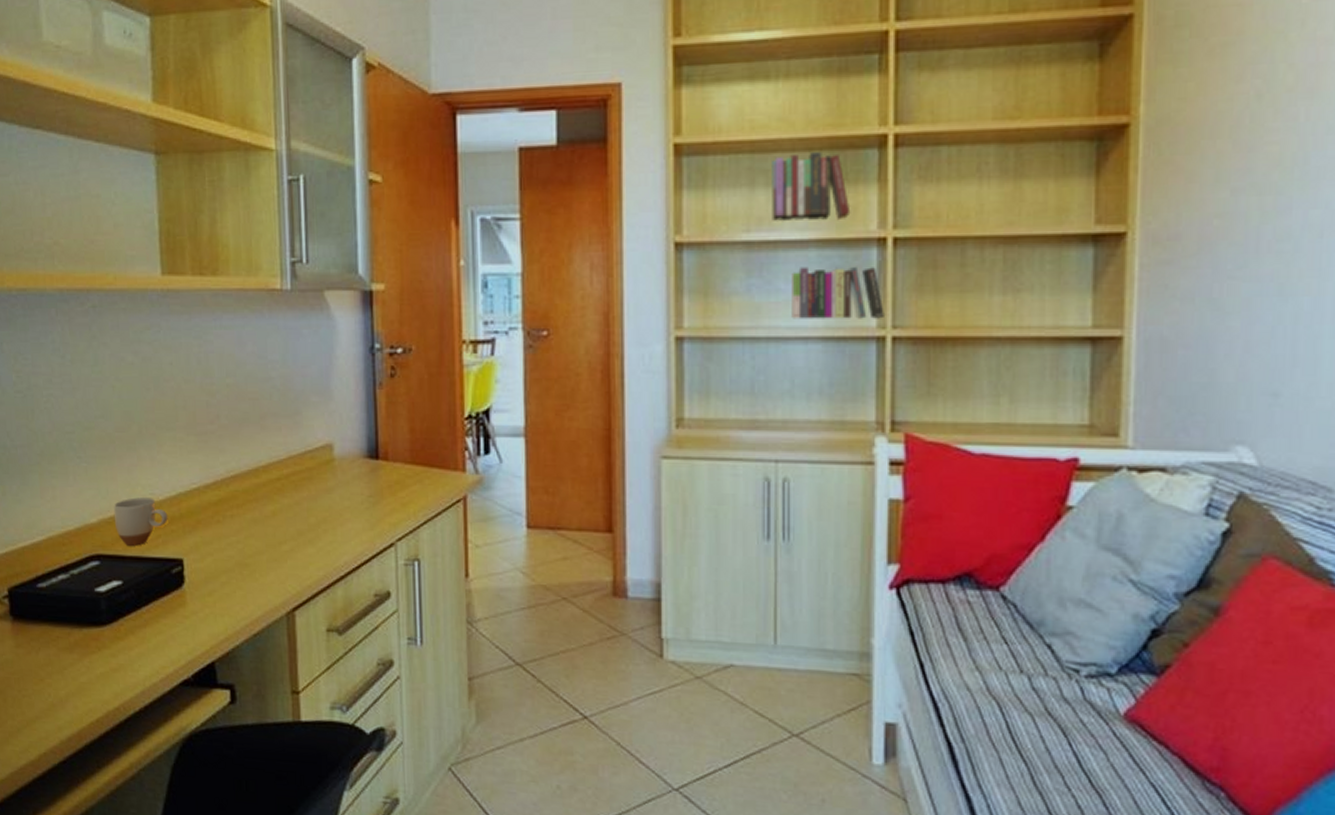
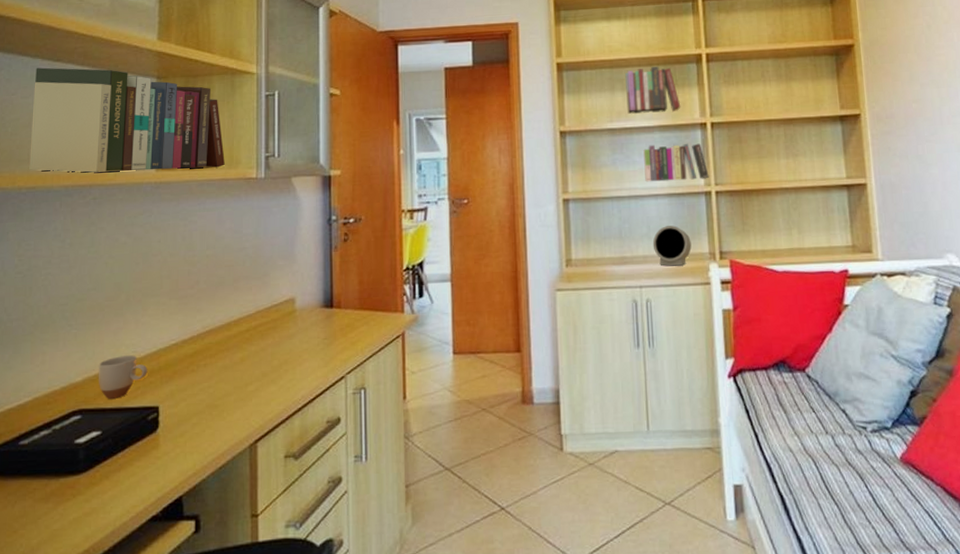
books: none [13,136,242,274] -> present [29,67,225,173]
clock: none [796,381,851,437] -> present [652,226,692,266]

